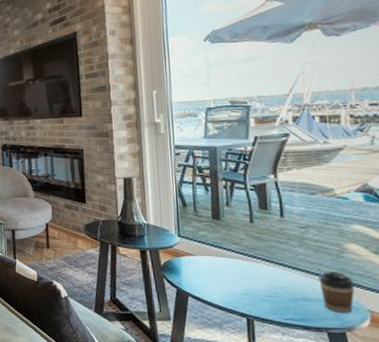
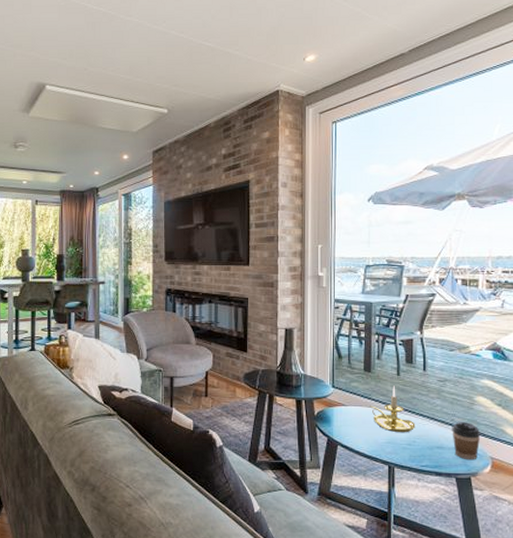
candle holder: none [221,233,275,284] -> present [370,385,415,433]

